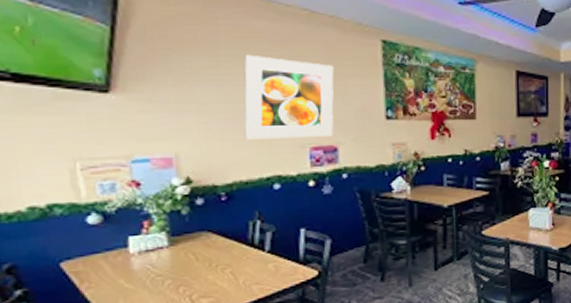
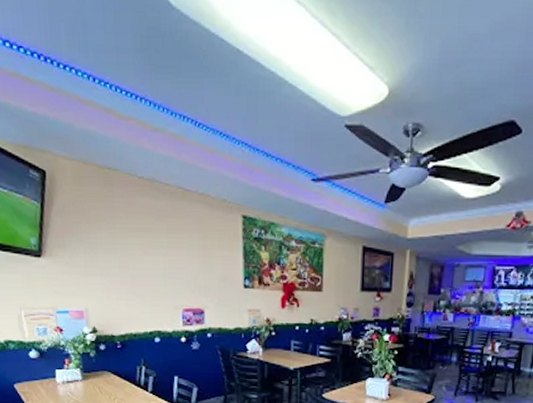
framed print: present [244,54,334,140] -> none [133,227,202,301]

